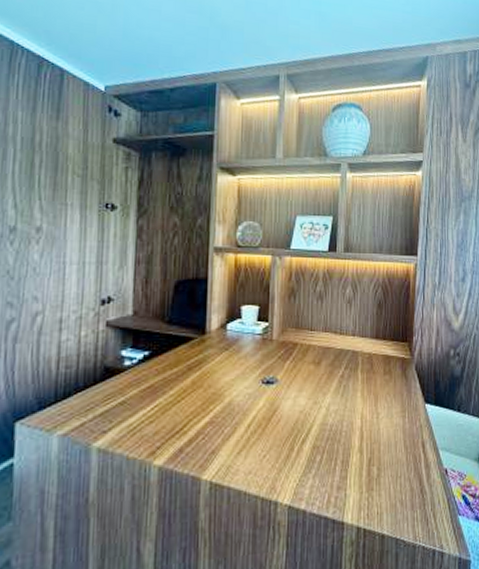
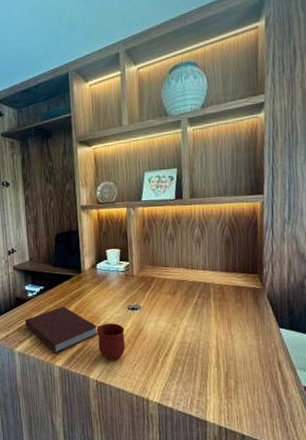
notebook: none [114,379,219,448] -> present [25,306,98,354]
mug: none [217,401,255,453] -> present [96,323,126,360]

